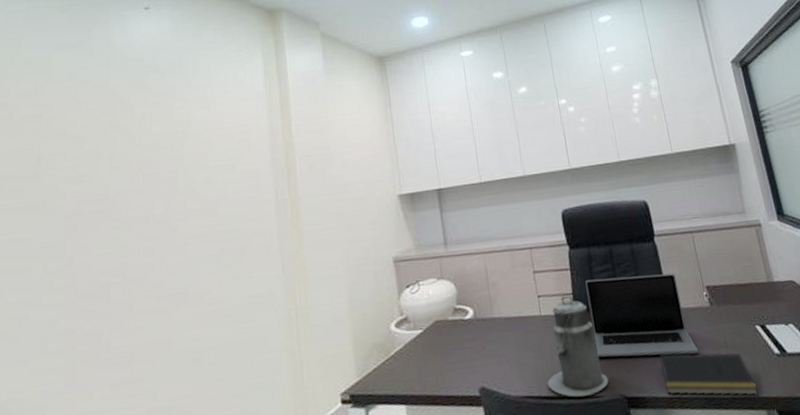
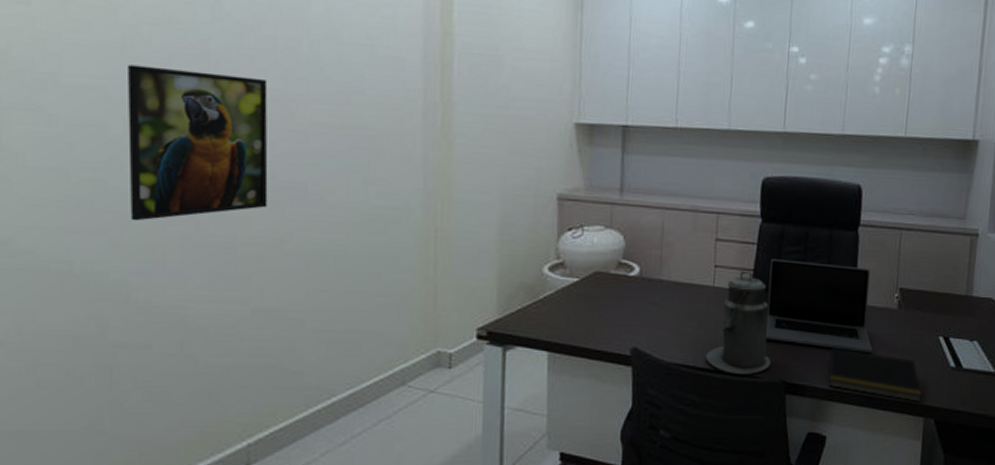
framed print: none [46,208,157,347] -> present [128,64,268,221]

